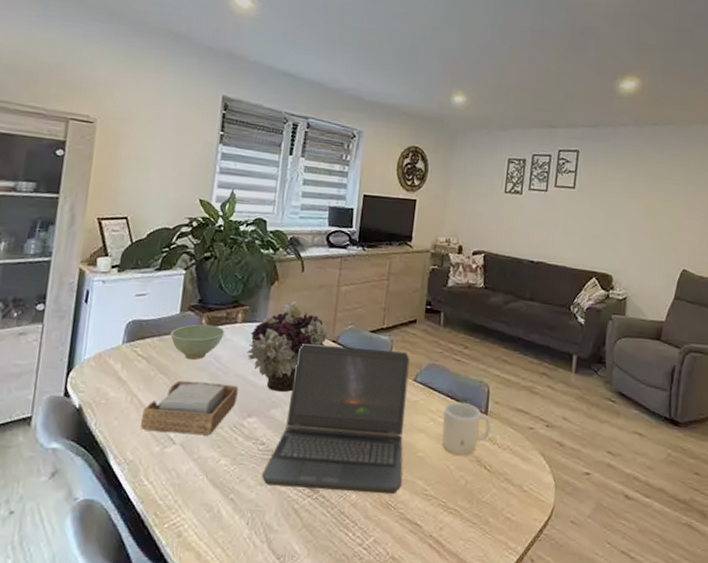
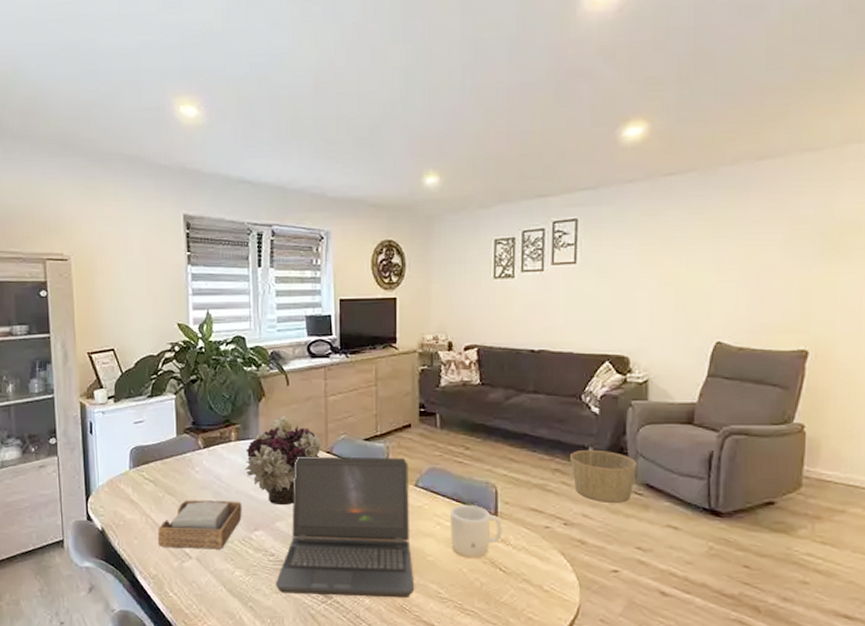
bowl: present [170,324,225,361] -> none [171,445,221,481]
basket: none [556,356,613,409] -> present [570,449,637,503]

